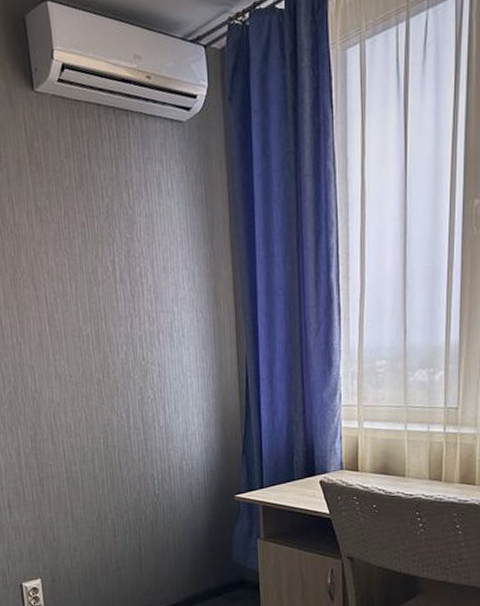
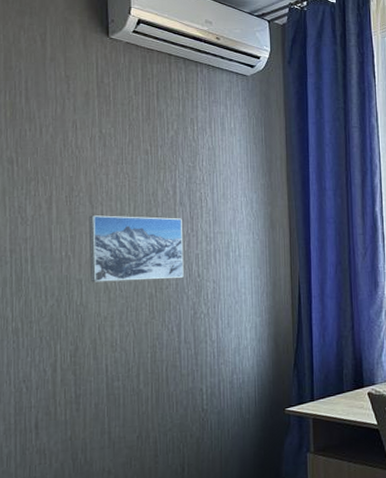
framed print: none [33,297,129,369] -> present [89,215,184,283]

